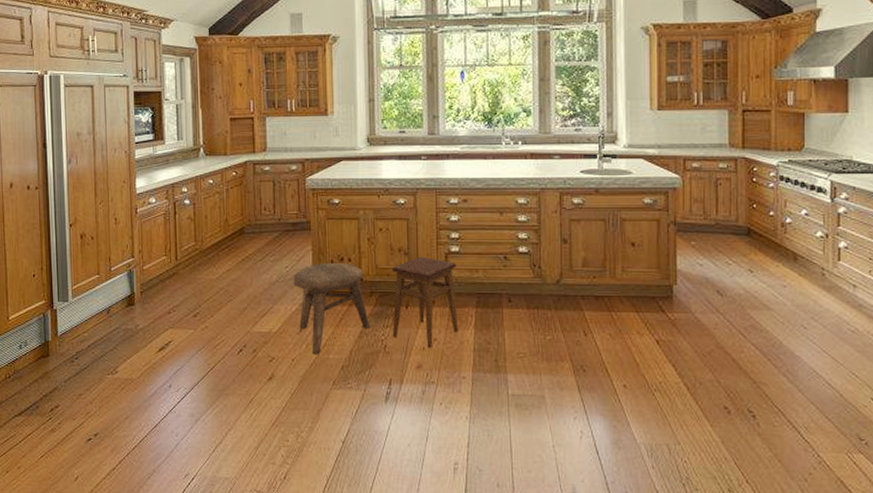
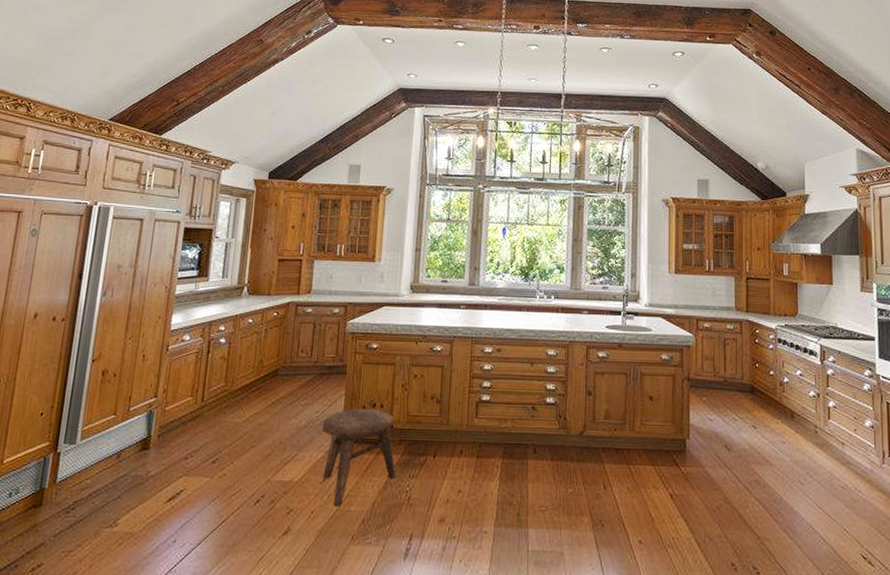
stool: present [392,256,459,348] -> none [417,404,486,500]

